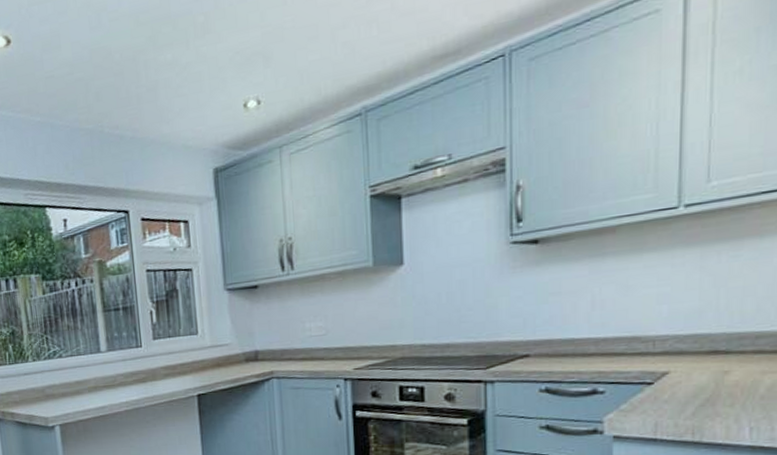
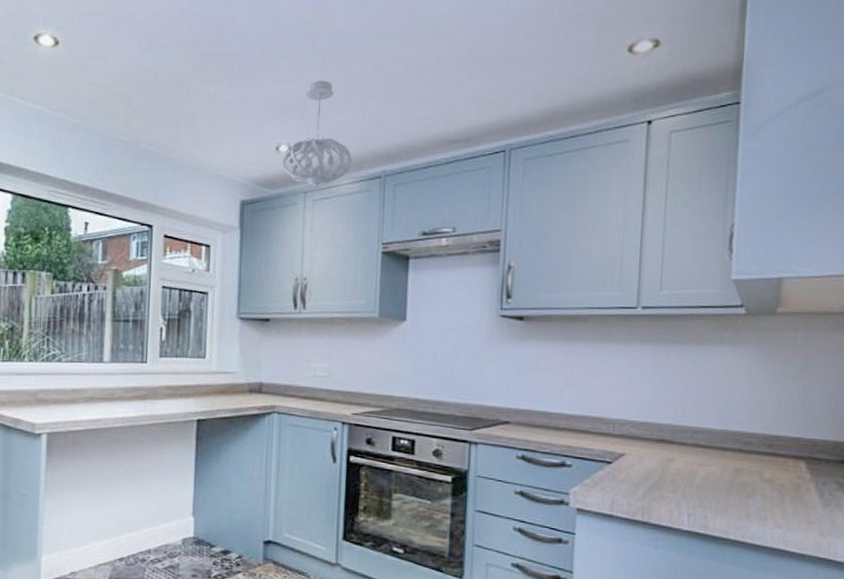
pendant light: none [252,18,328,139] -> present [282,80,353,187]

